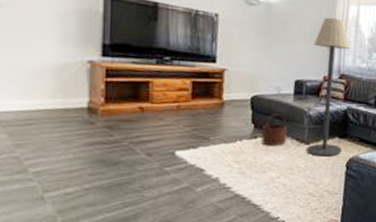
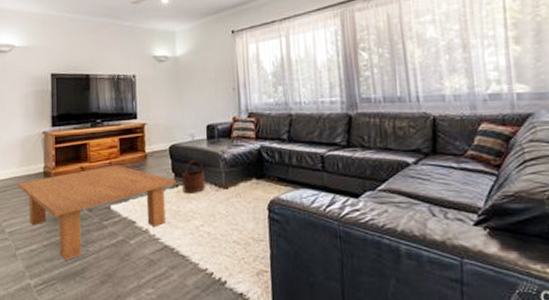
coffee table: none [48,109,255,206] -> present [17,165,176,260]
floor lamp: present [307,17,351,157] -> none [219,59,262,201]

